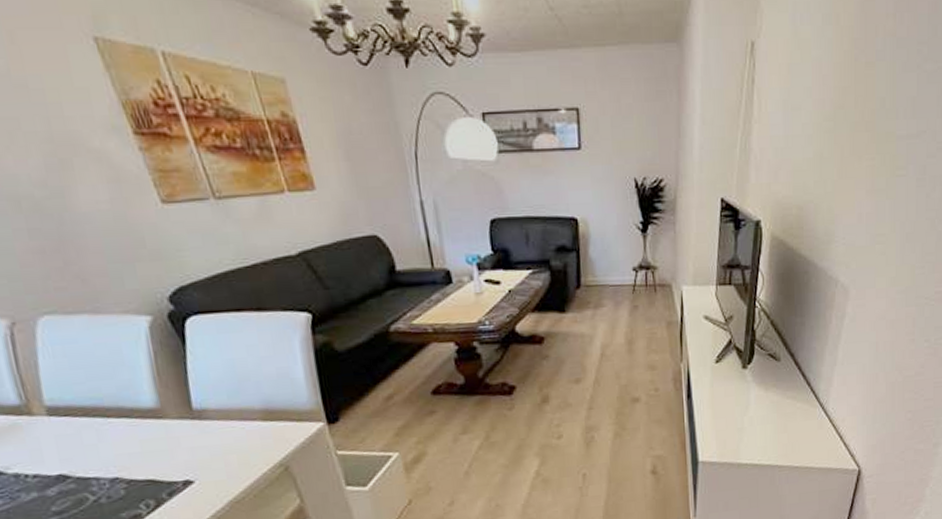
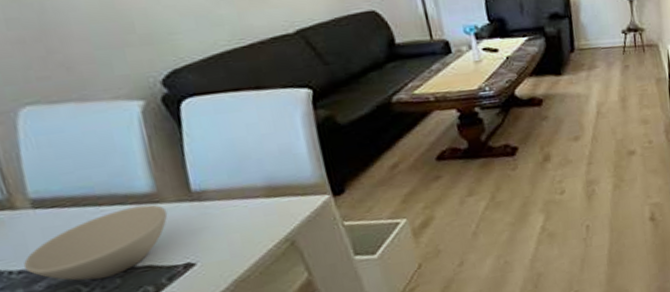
bowl: none [38,420,170,490] -> present [23,204,168,281]

